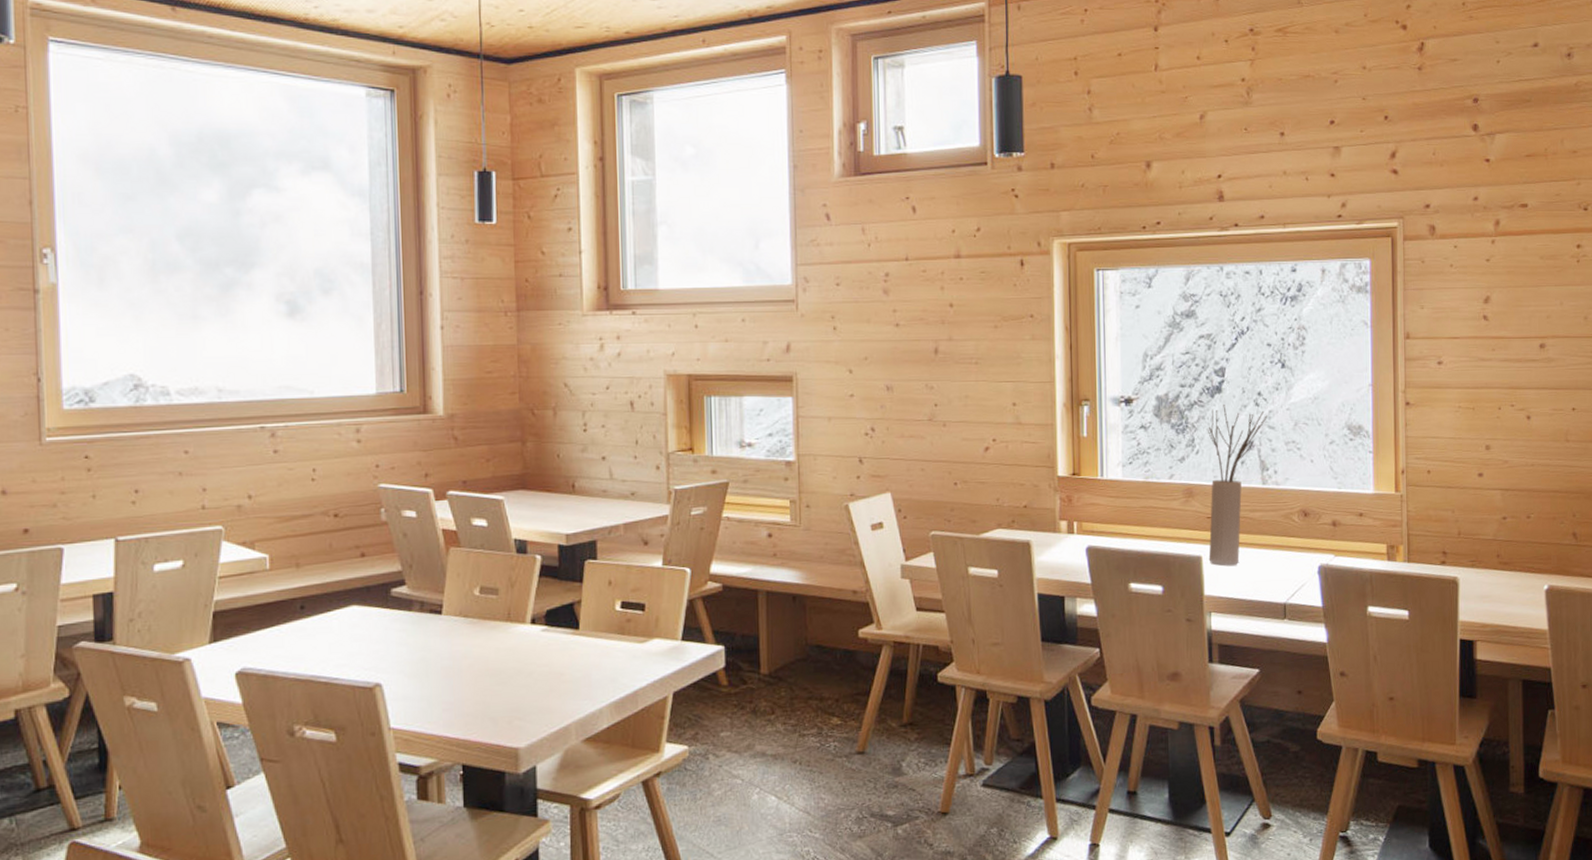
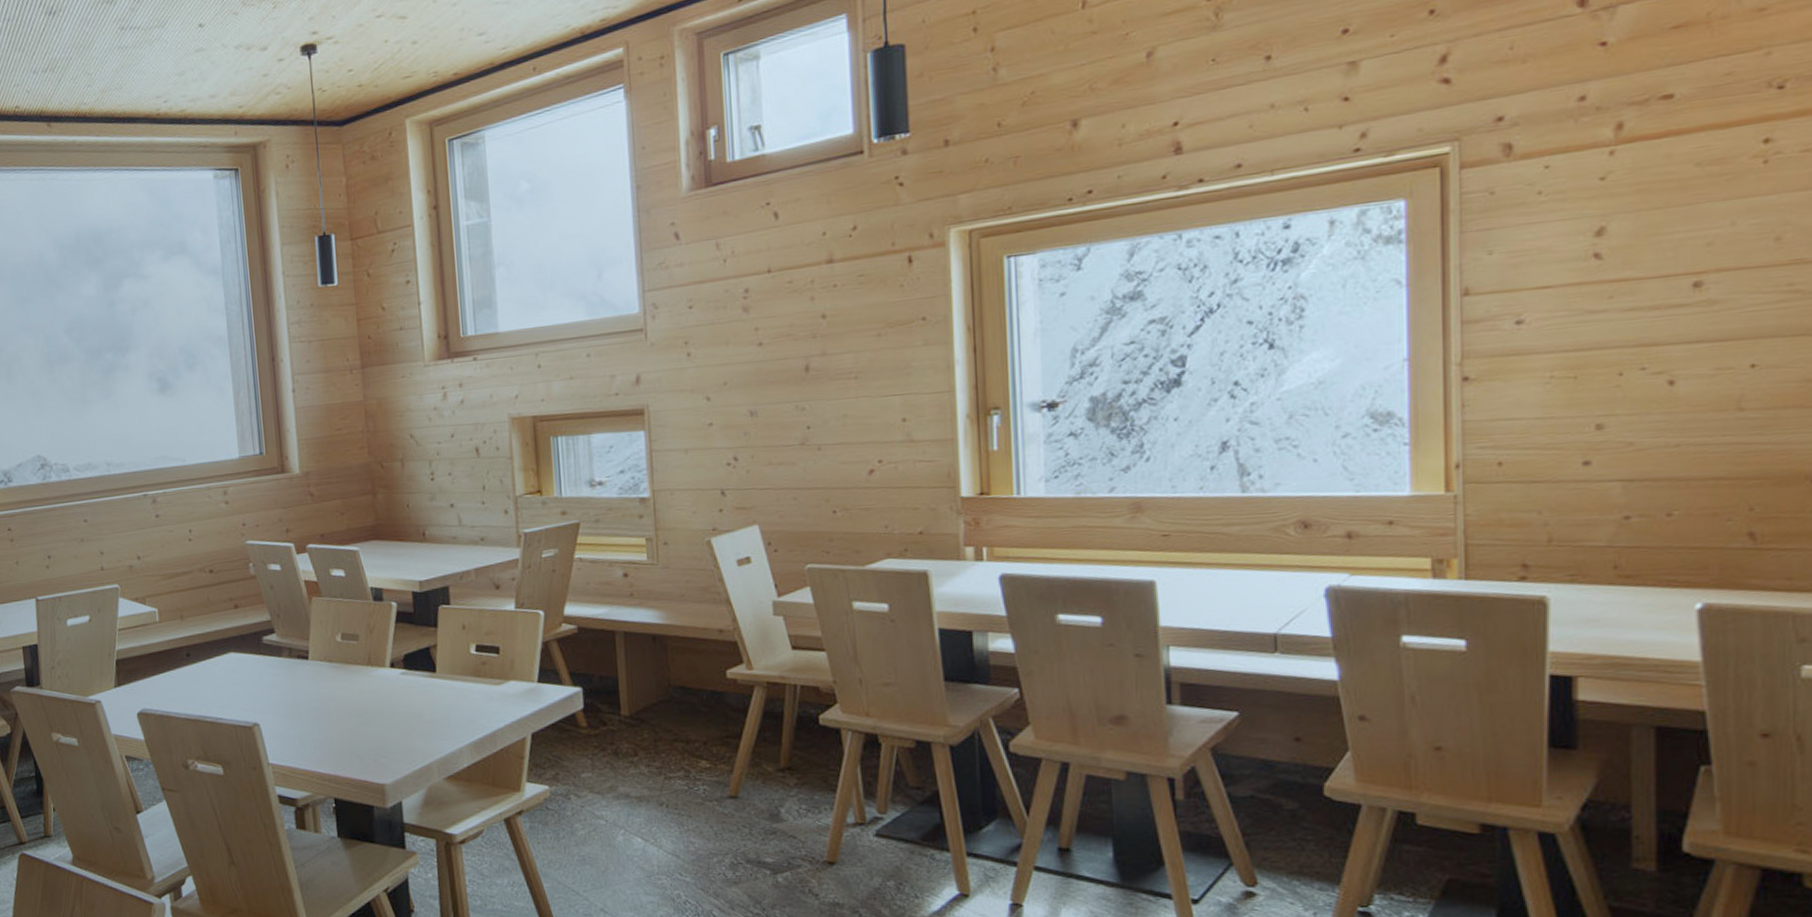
vase: present [1207,405,1268,567] -> none [1160,400,1250,593]

